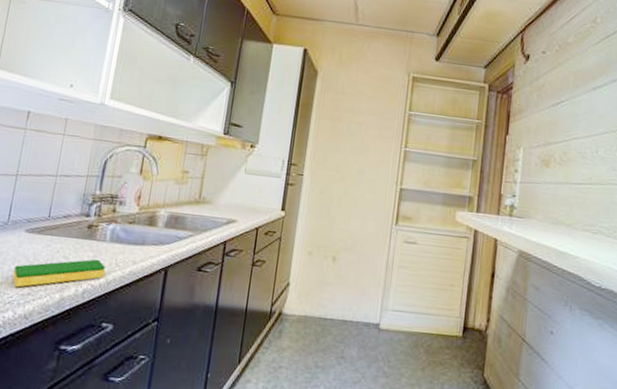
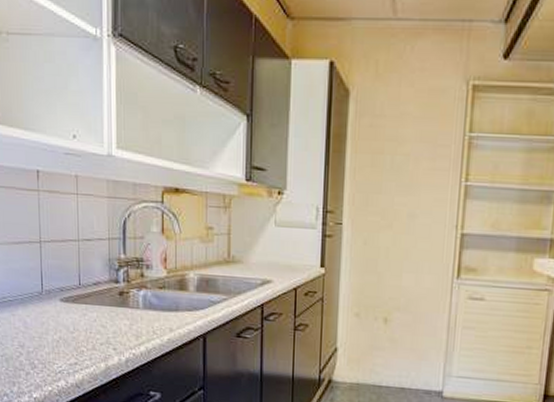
dish sponge: present [12,259,105,288] -> none [57,327,143,358]

